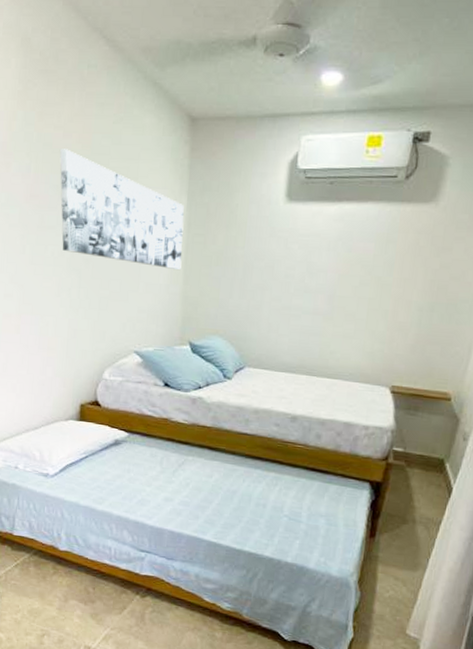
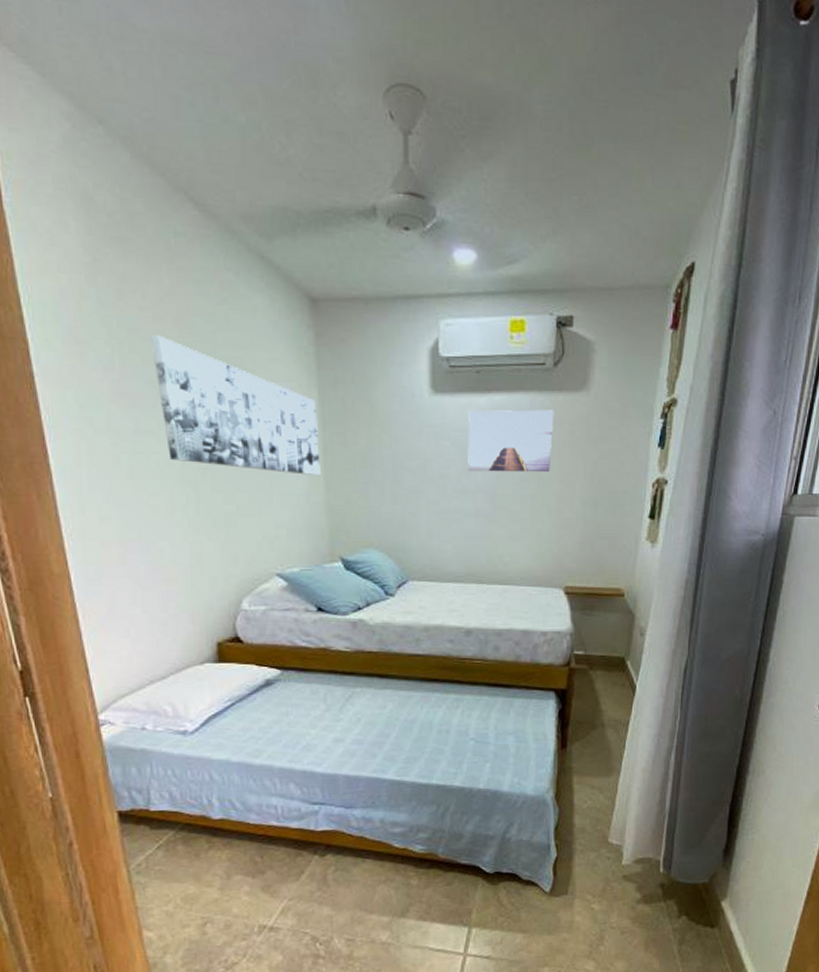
wall art: none [311,218,401,278] -> present [468,409,554,473]

